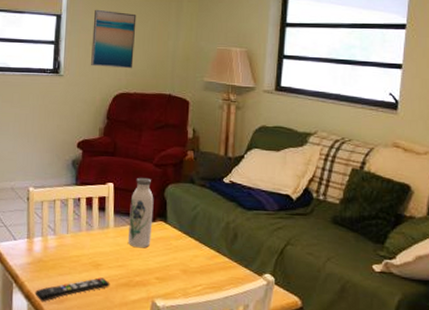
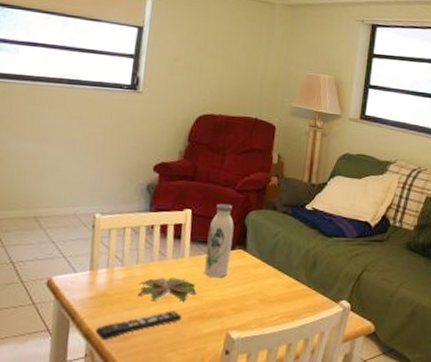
plant: none [70,246,123,269] -> present [139,277,197,301]
wall art: present [91,9,137,69] -> none [174,24,226,90]

